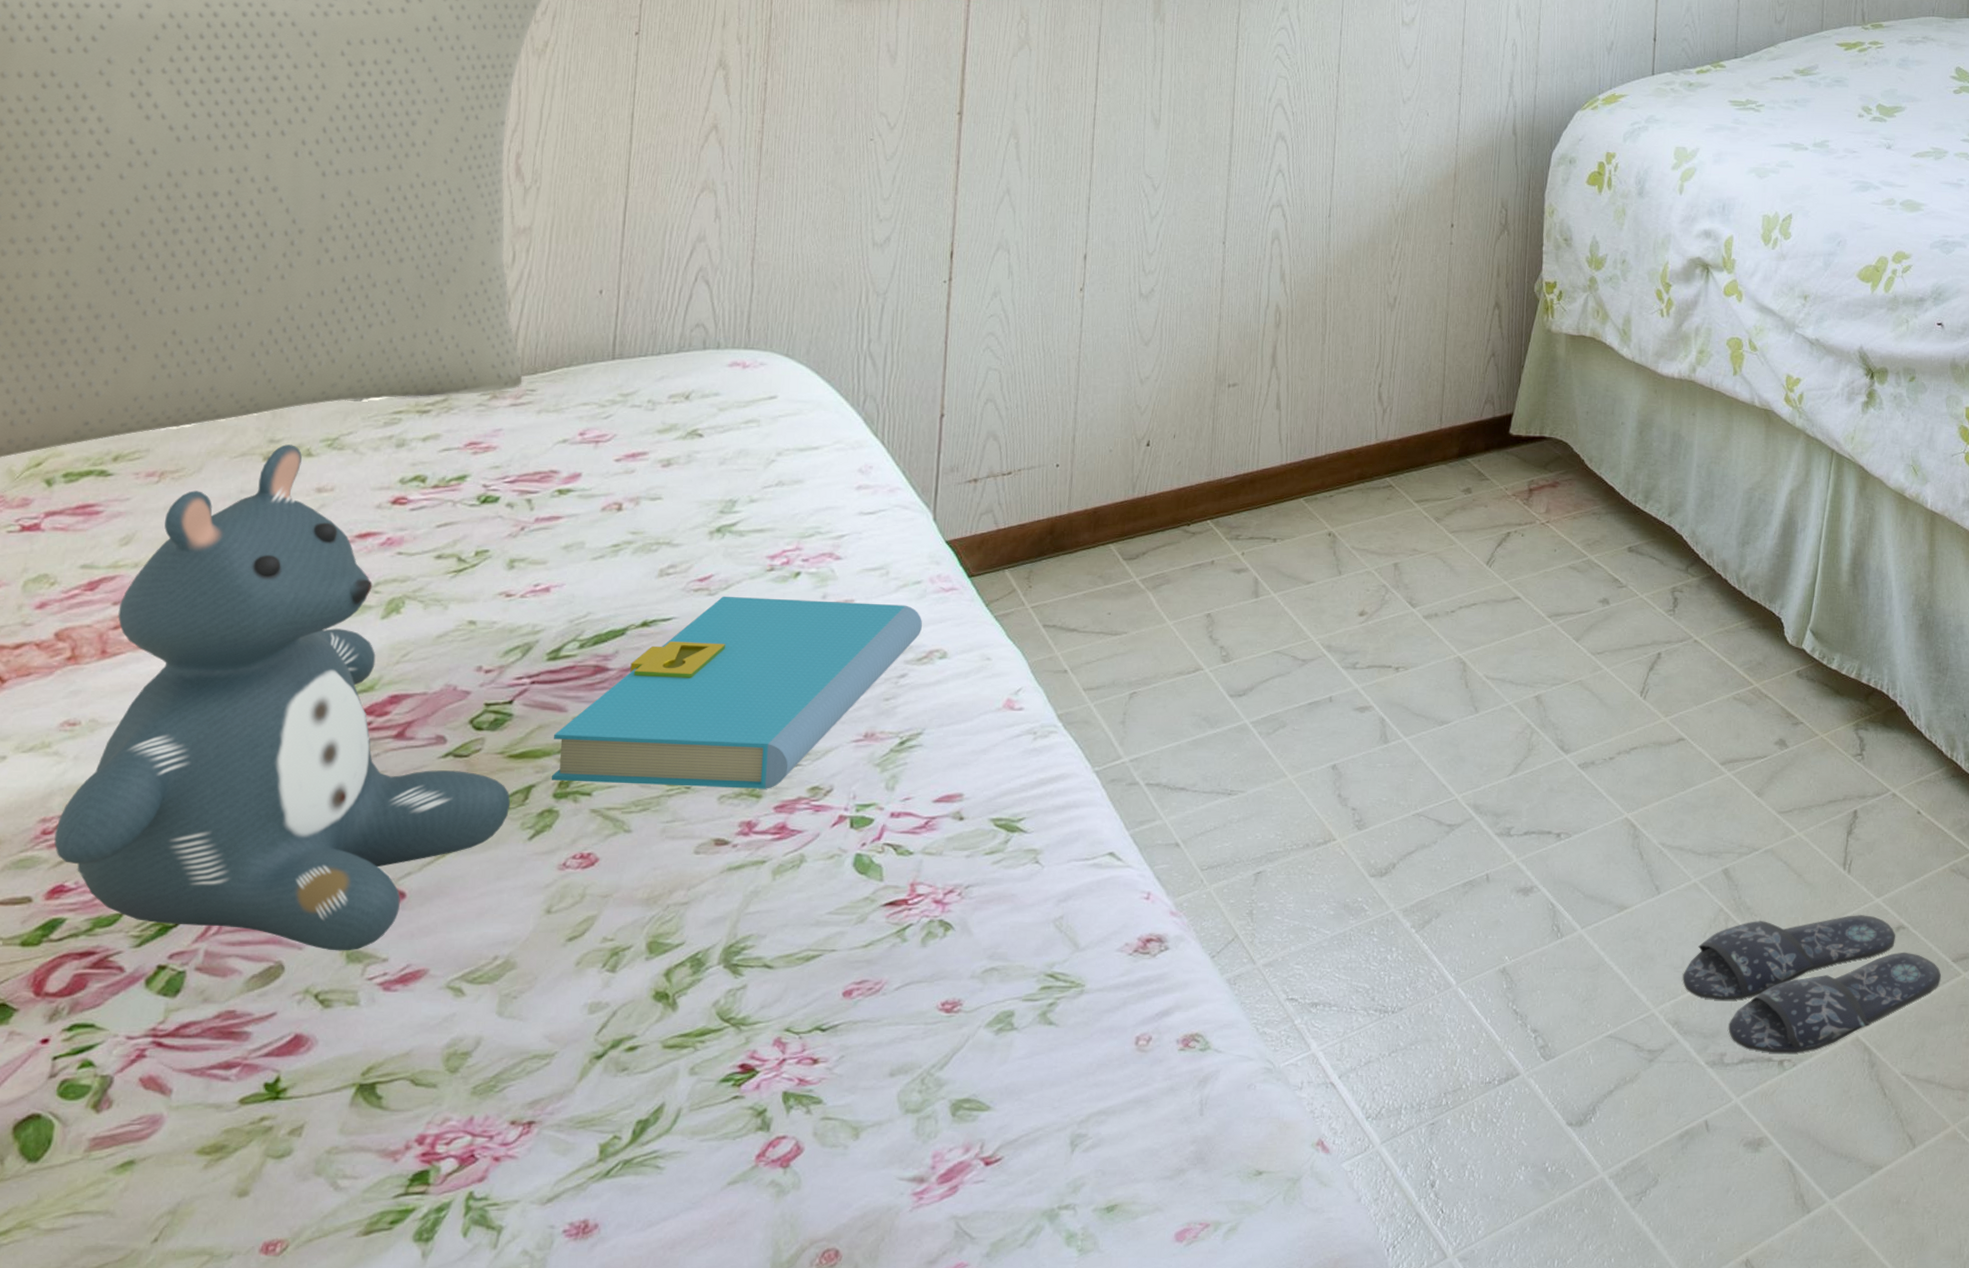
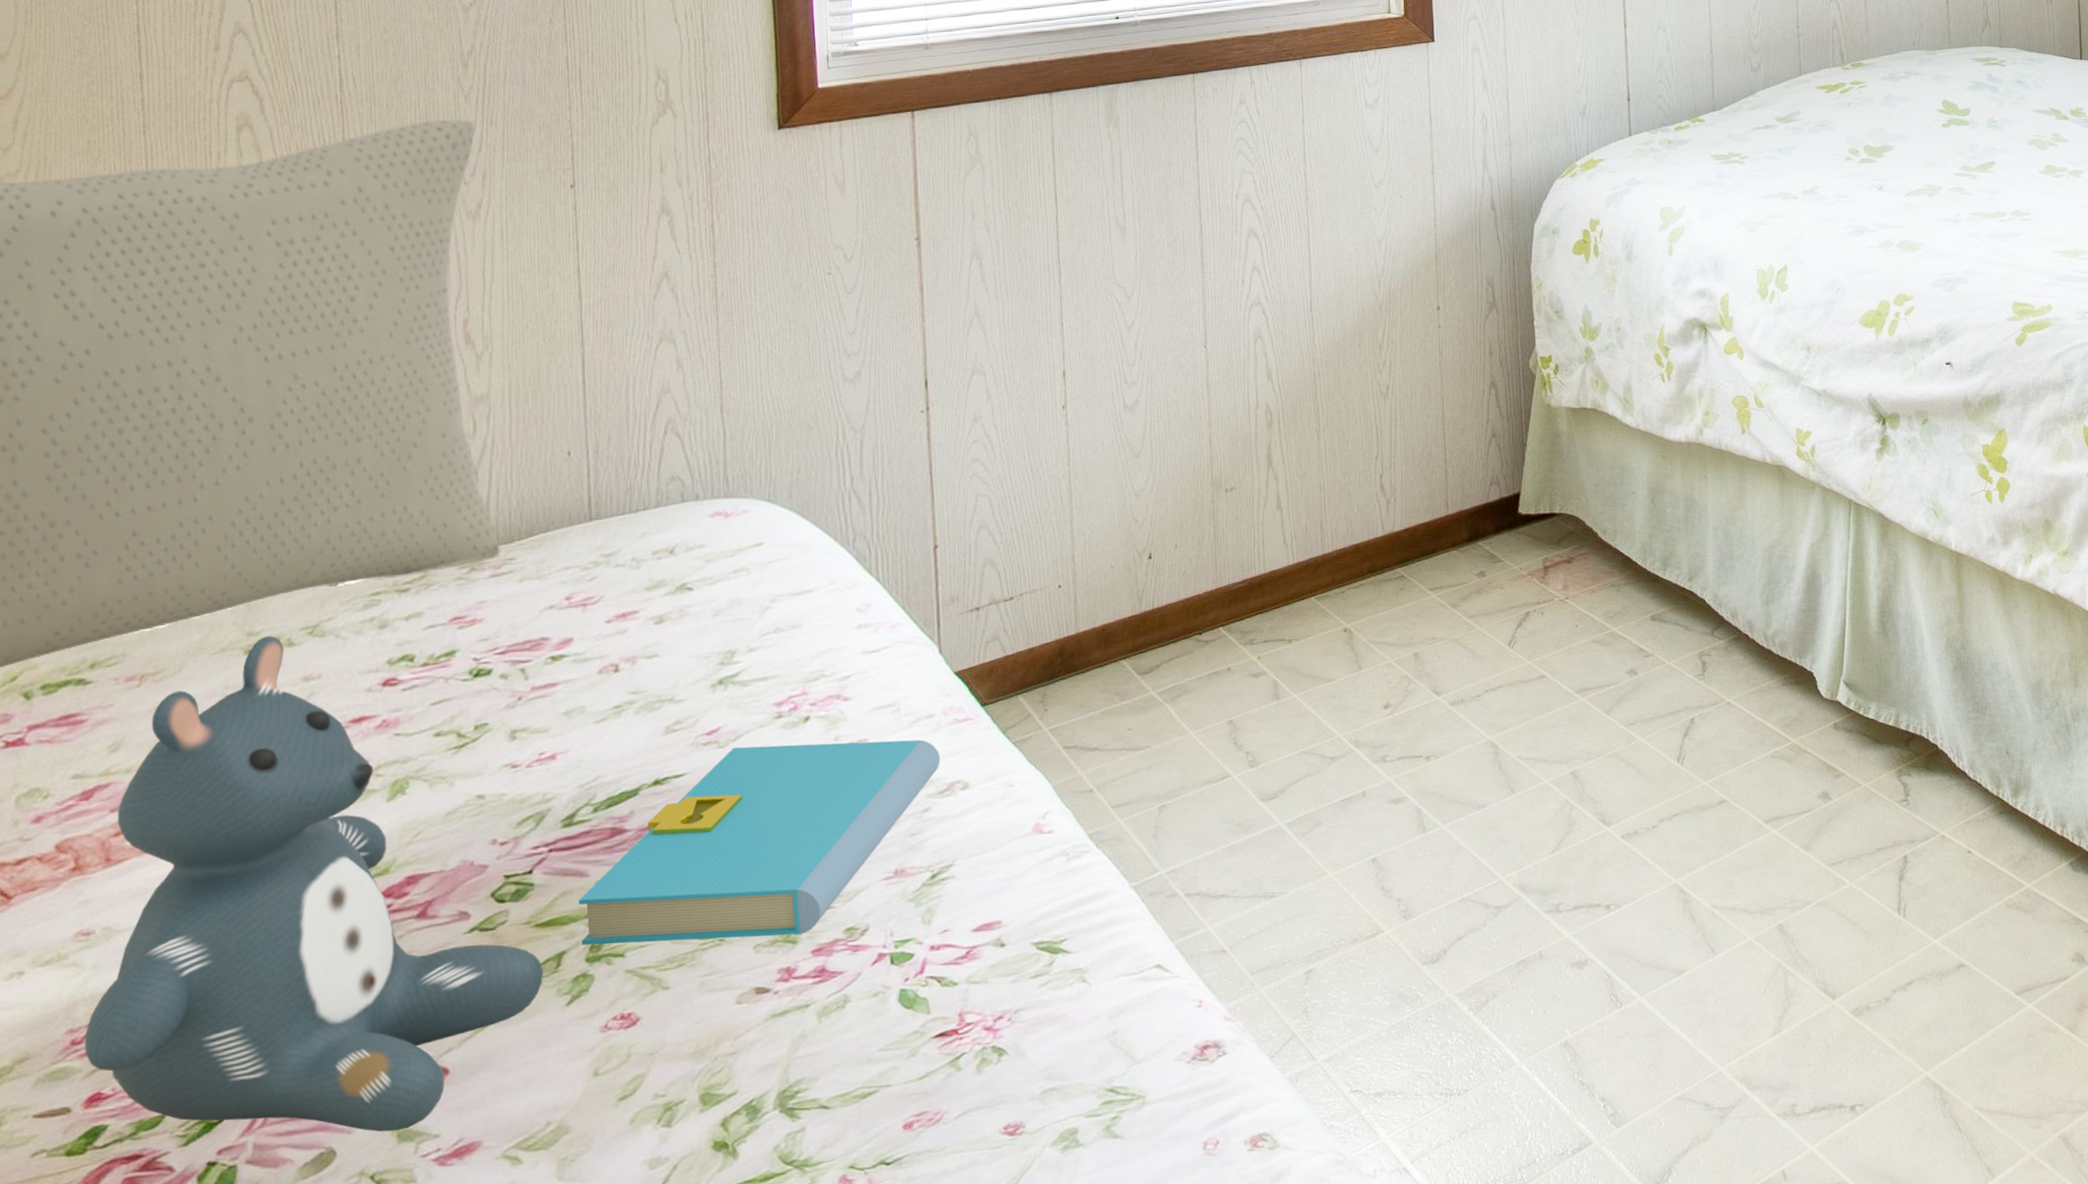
slippers: present [1683,915,1941,1053] -> none [1746,957,2006,1100]

